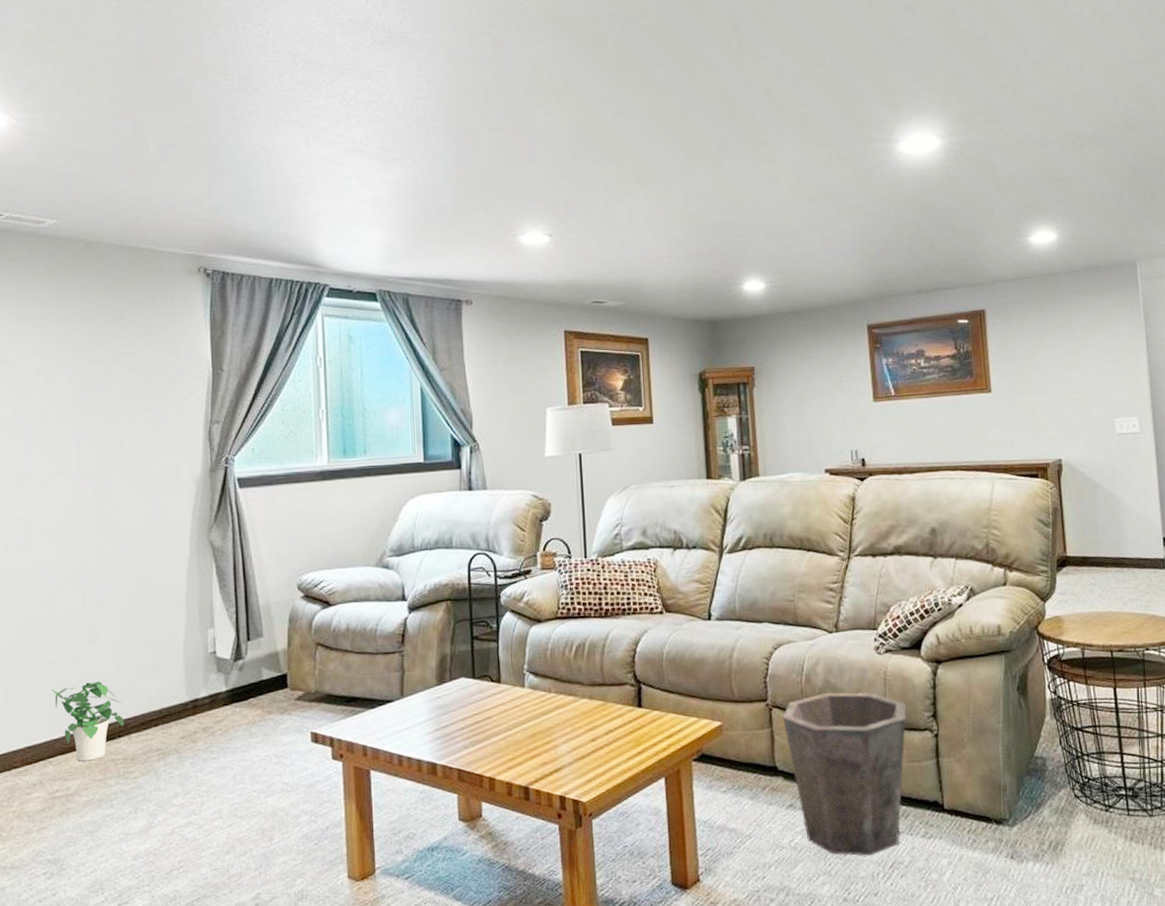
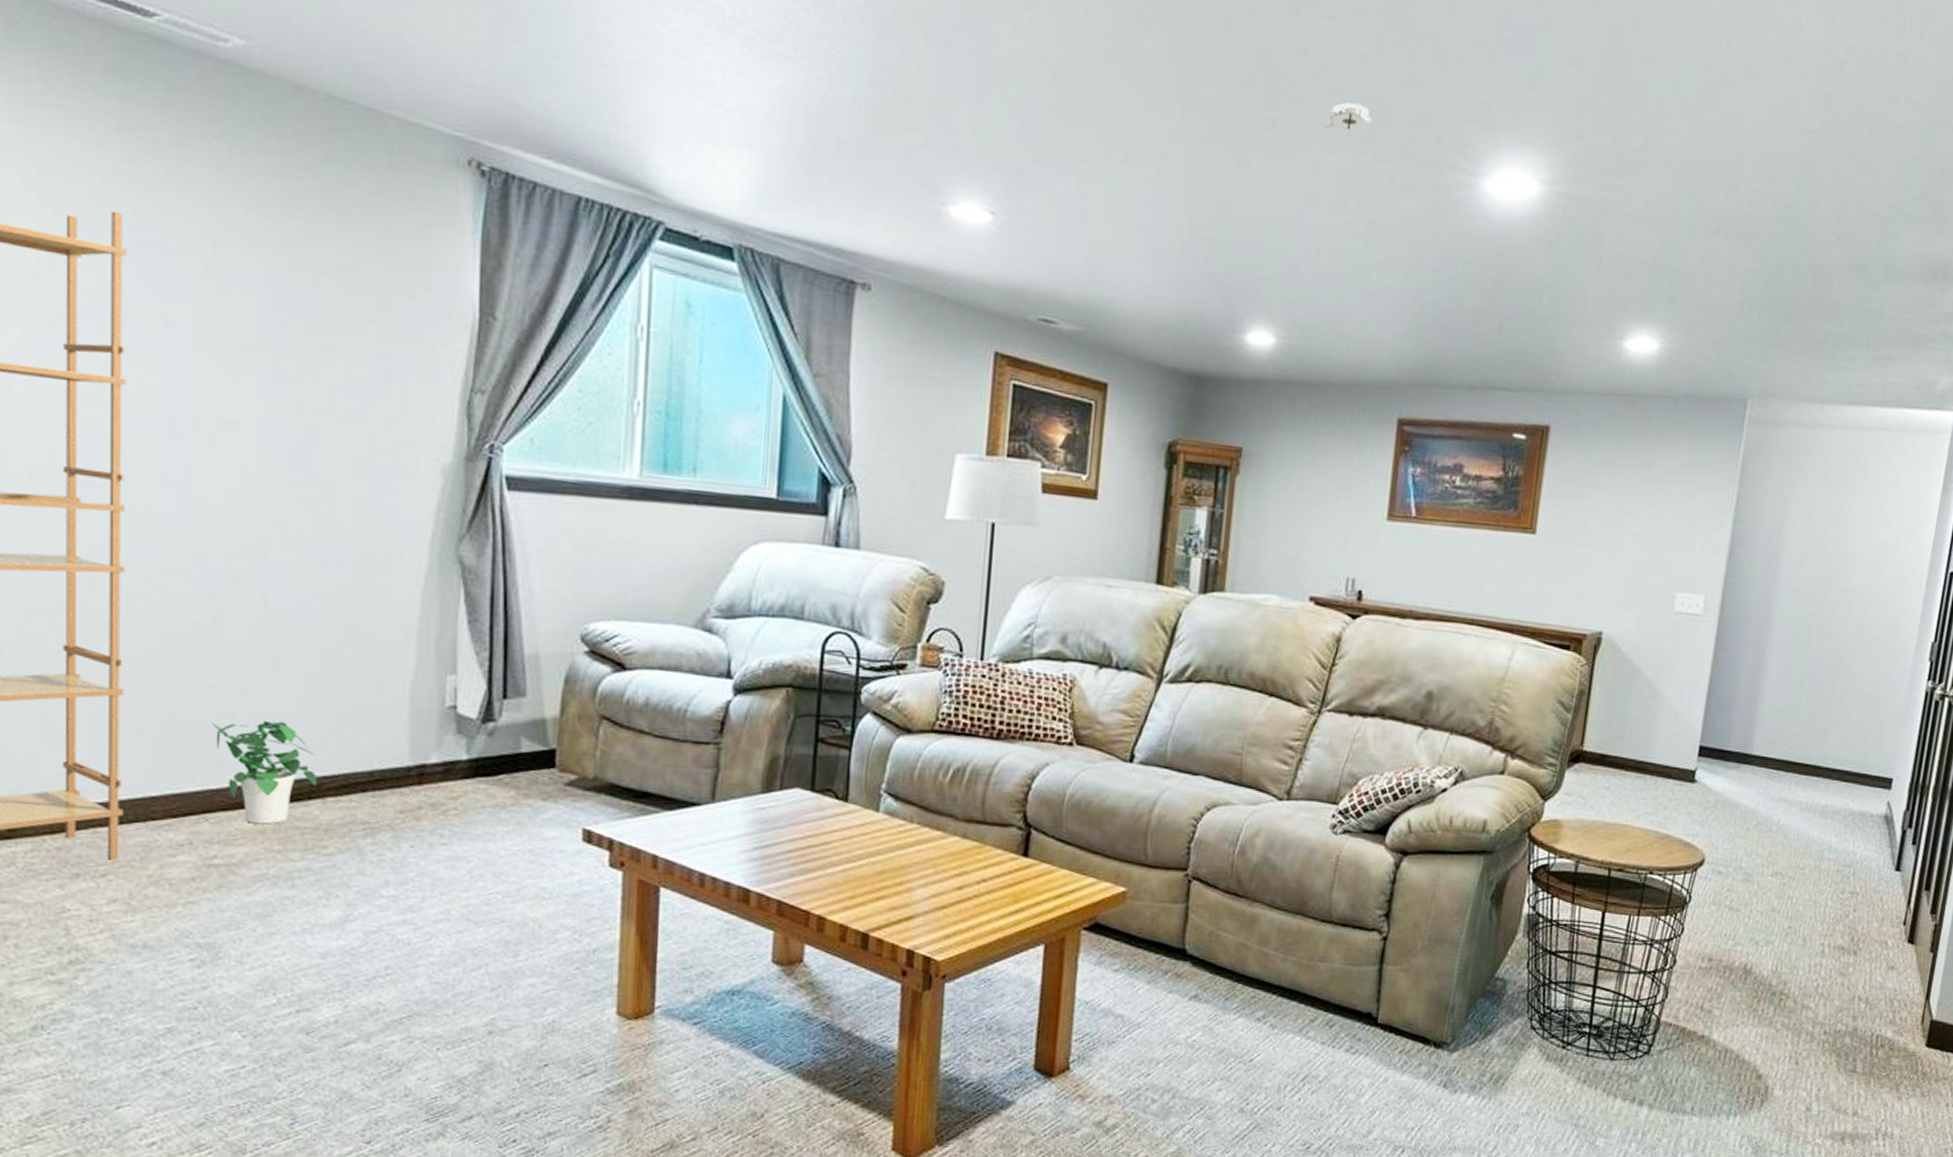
smoke detector: none [774,111,808,132] -> present [1324,102,1373,130]
waste bin: present [782,692,906,856] -> none [1202,871,1356,1065]

